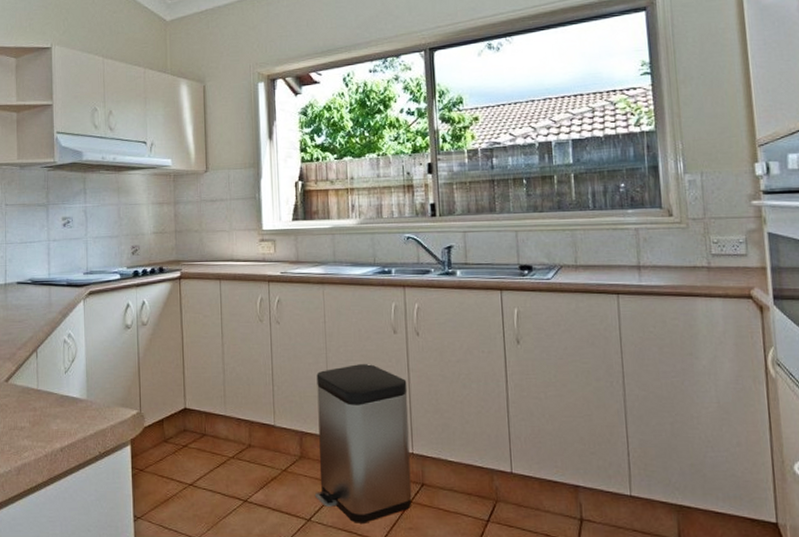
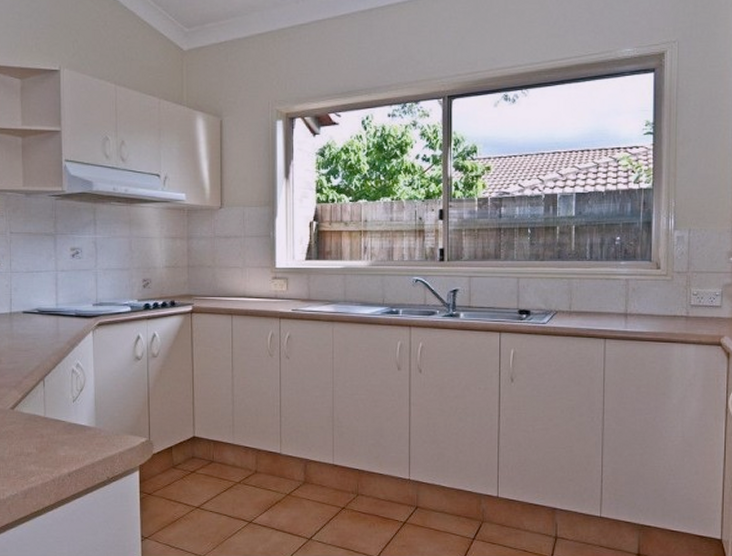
pedal bin: present [314,364,412,523] -> none [316,398,408,542]

